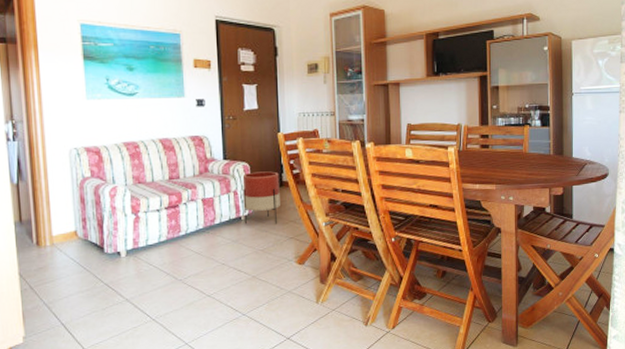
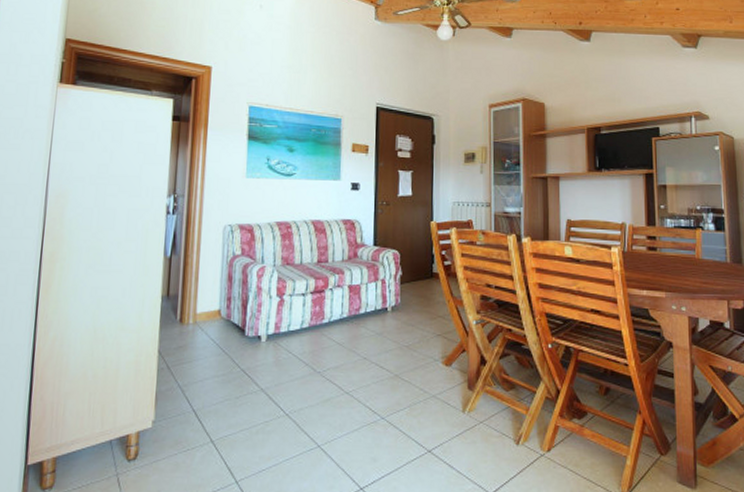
planter: present [242,171,280,225] -> none [390,260,430,318]

